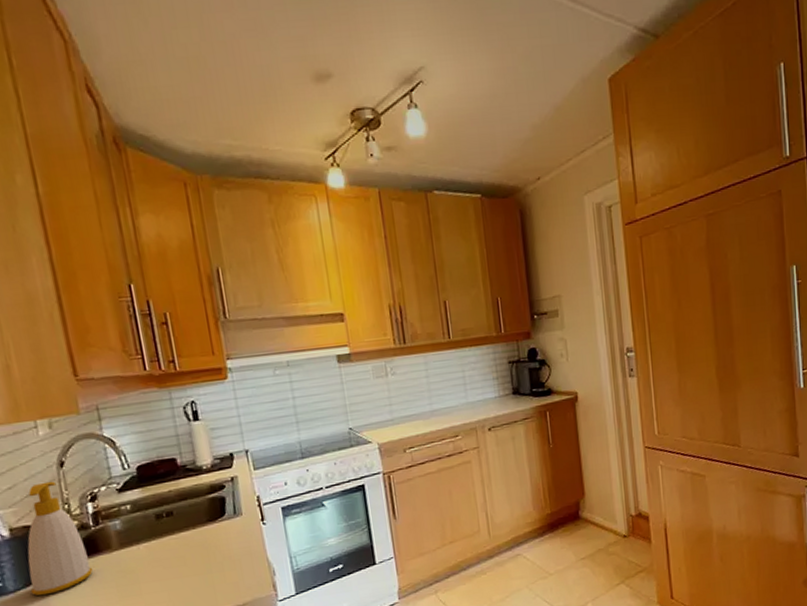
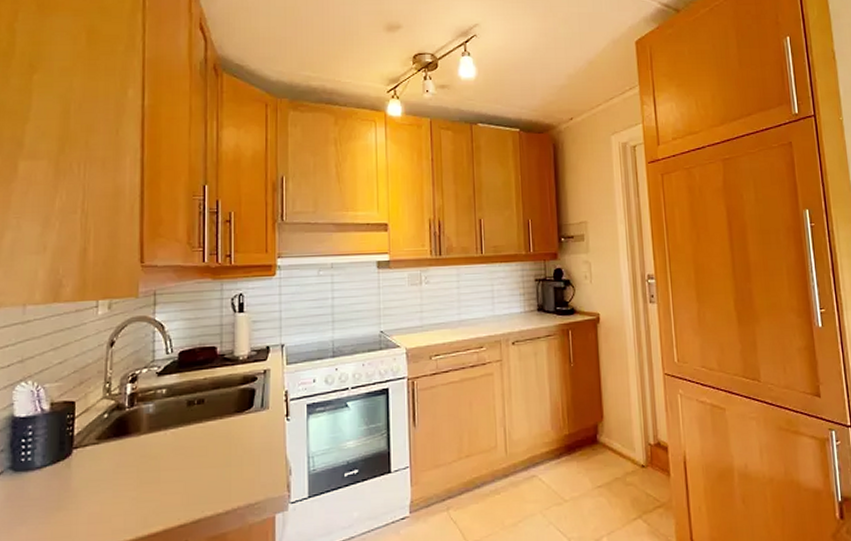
soap bottle: present [27,481,93,596] -> none [55,359,118,475]

